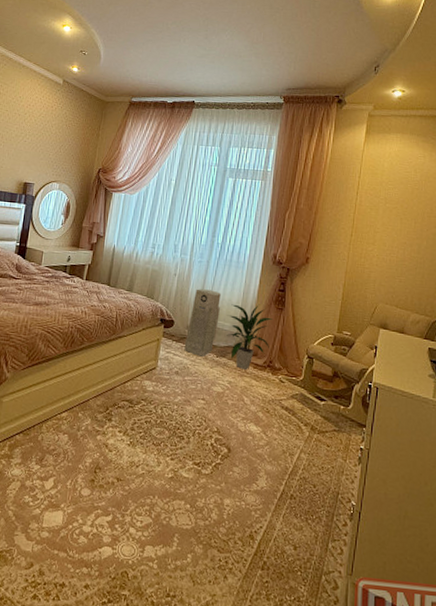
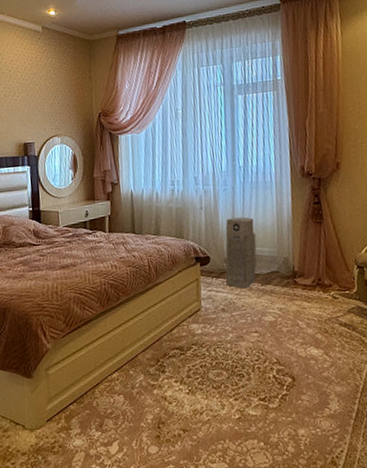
indoor plant: present [227,304,273,371] -> none [264,222,317,294]

